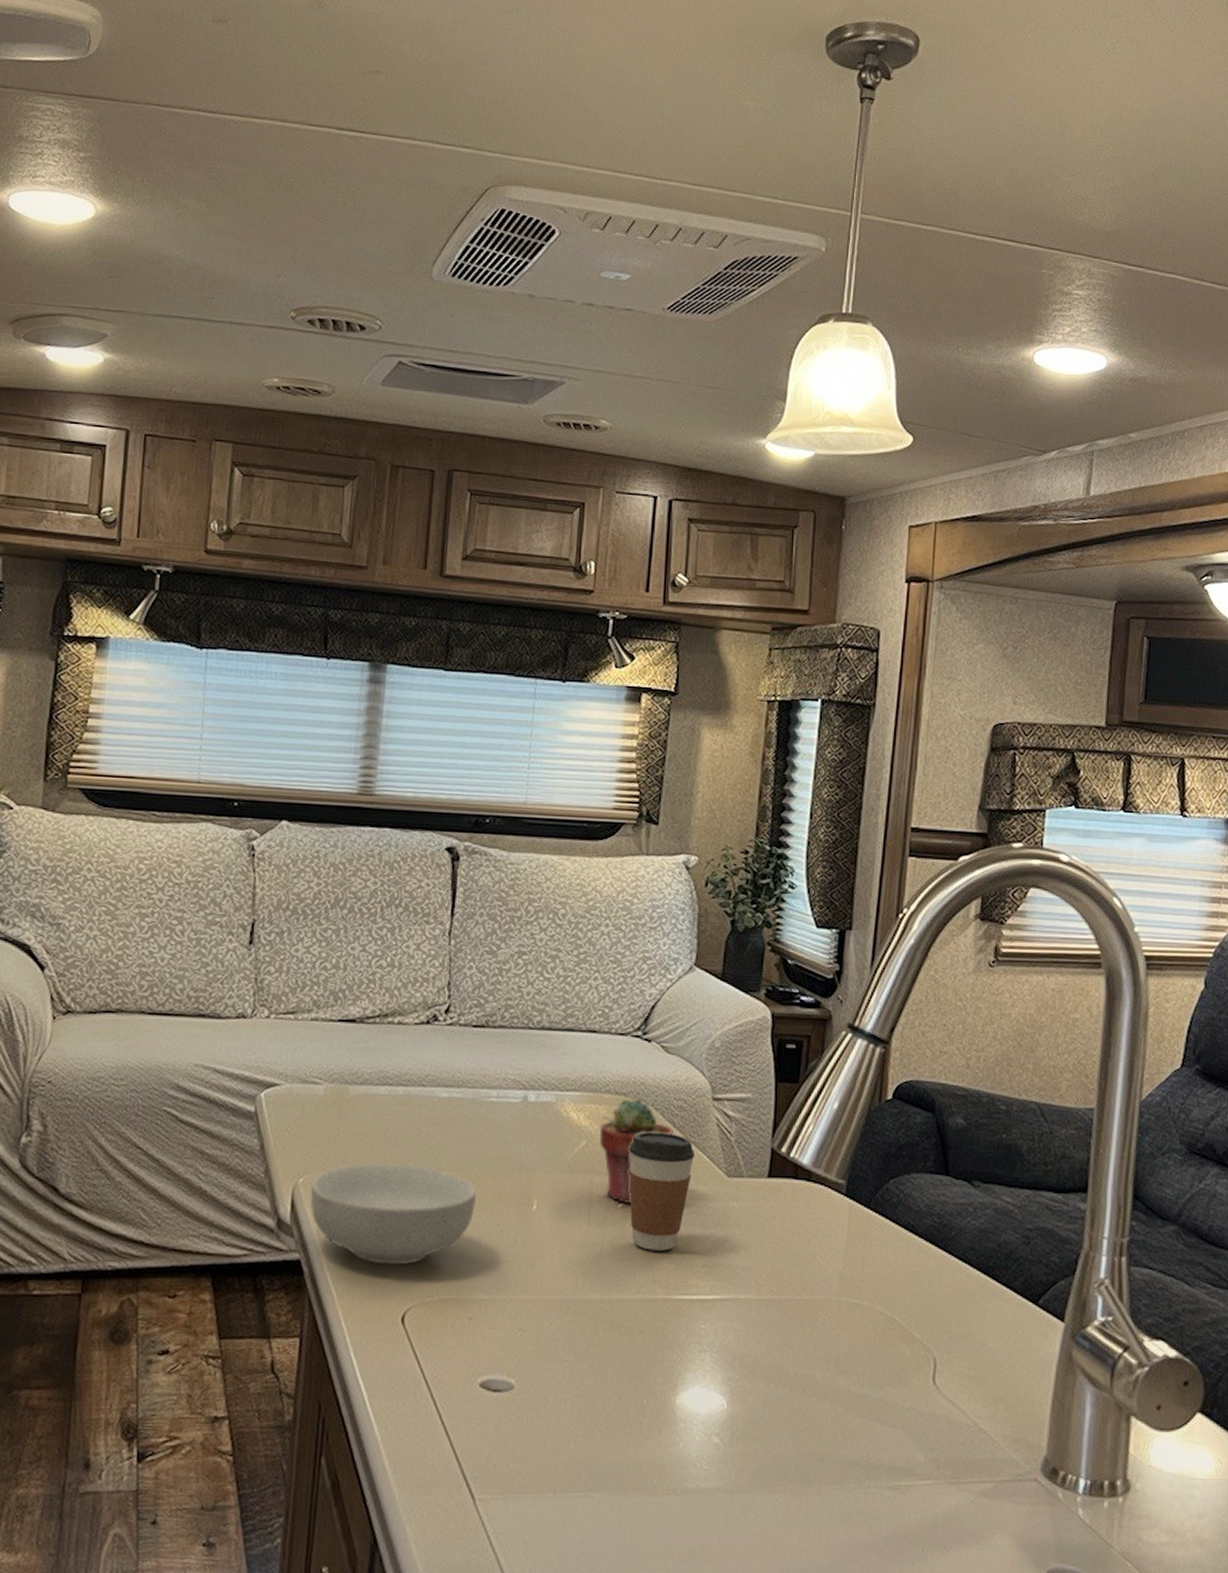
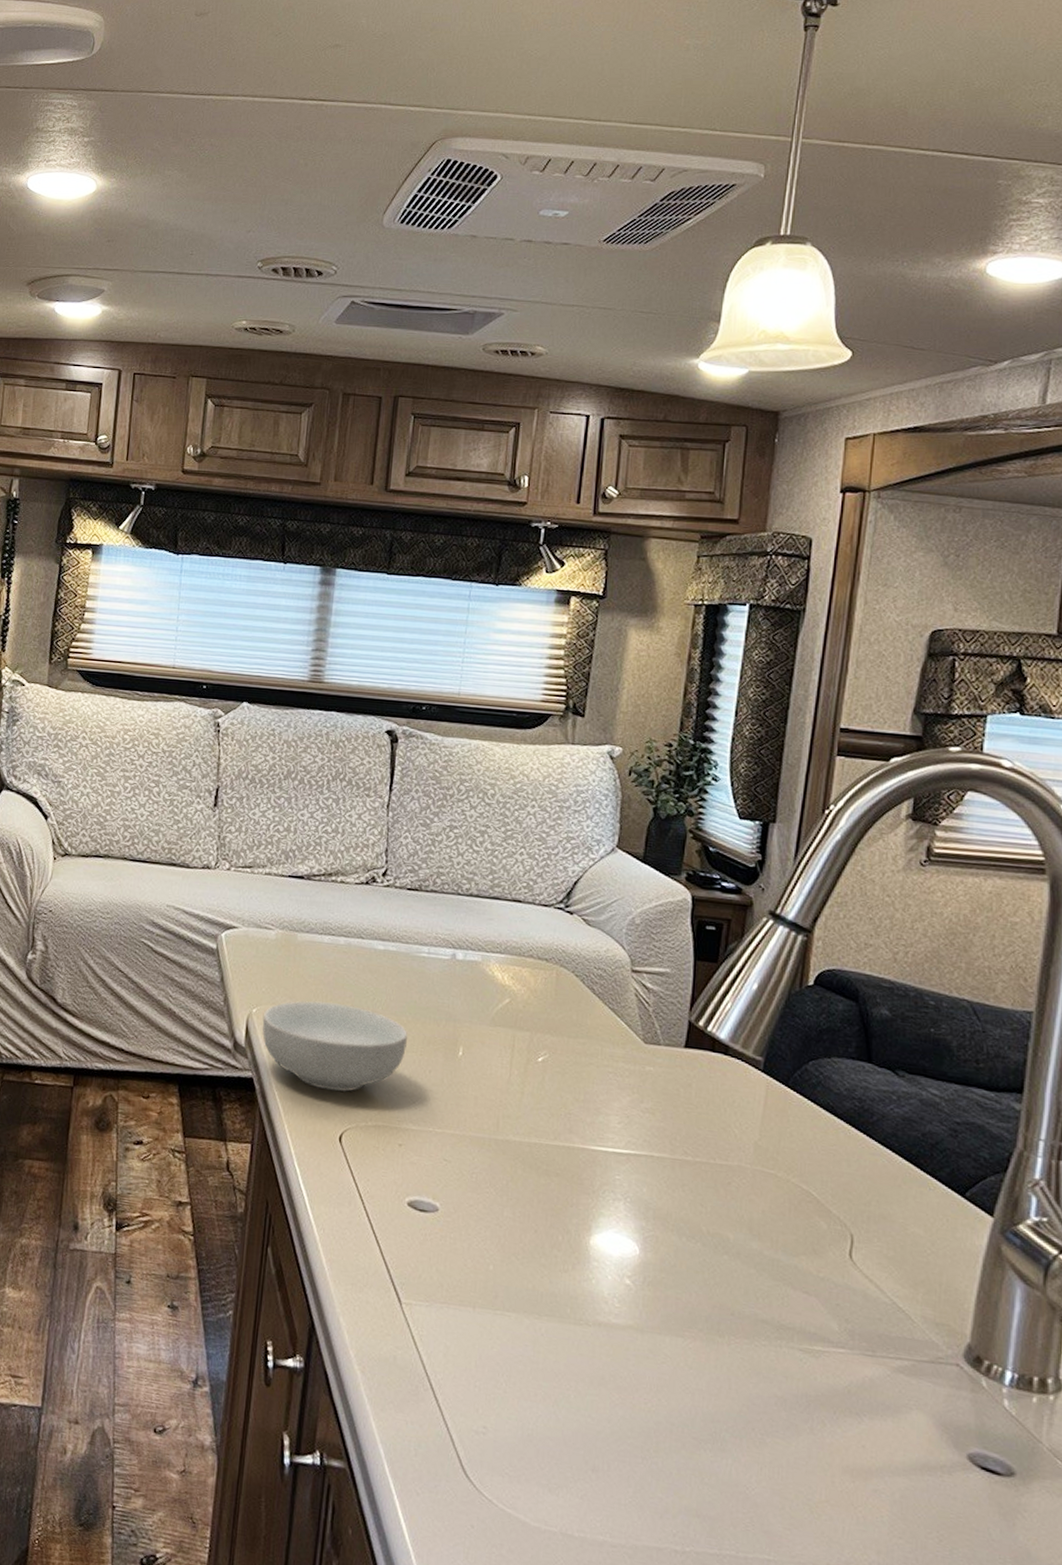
potted succulent: present [599,1098,674,1204] -> none [522,964,593,1059]
coffee cup: present [629,1131,696,1251] -> none [549,995,614,1105]

